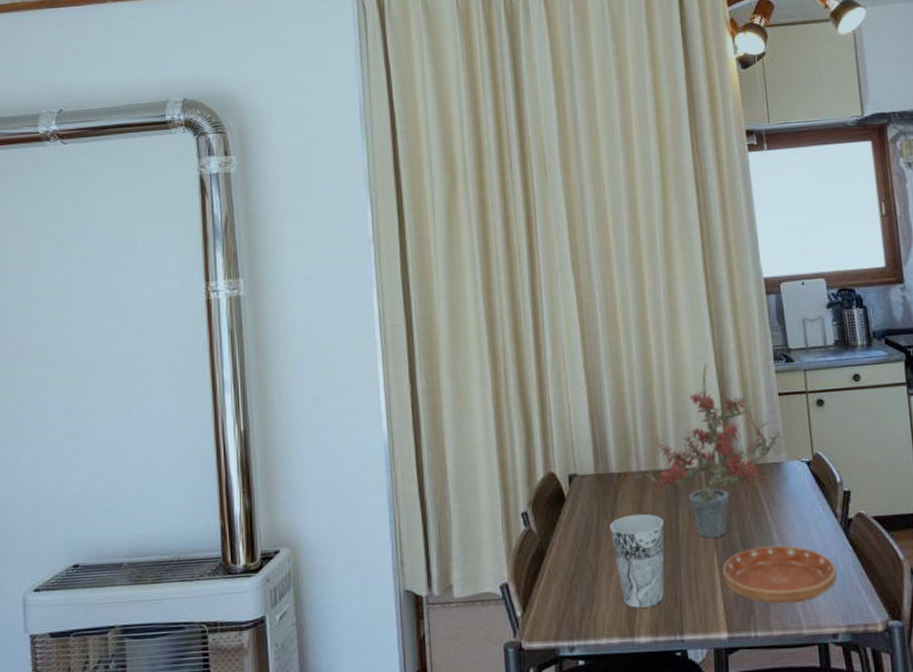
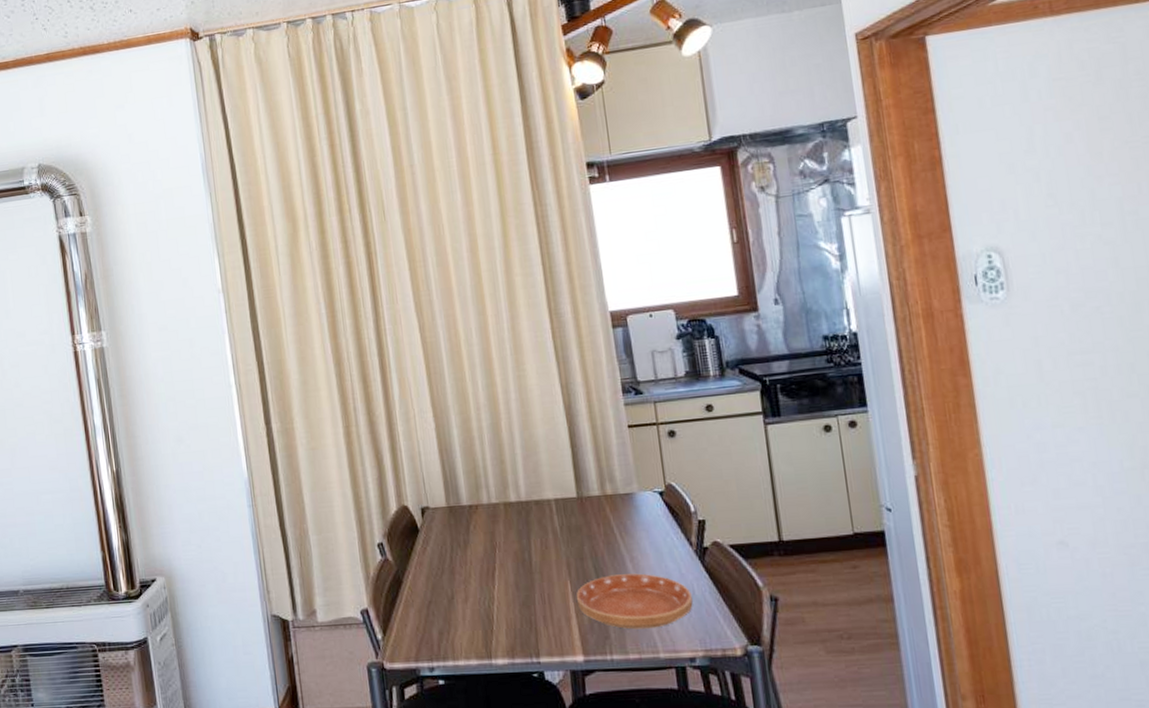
cup: present [609,513,665,608] -> none [463,543,519,632]
potted plant: present [633,363,783,538] -> none [485,398,634,566]

